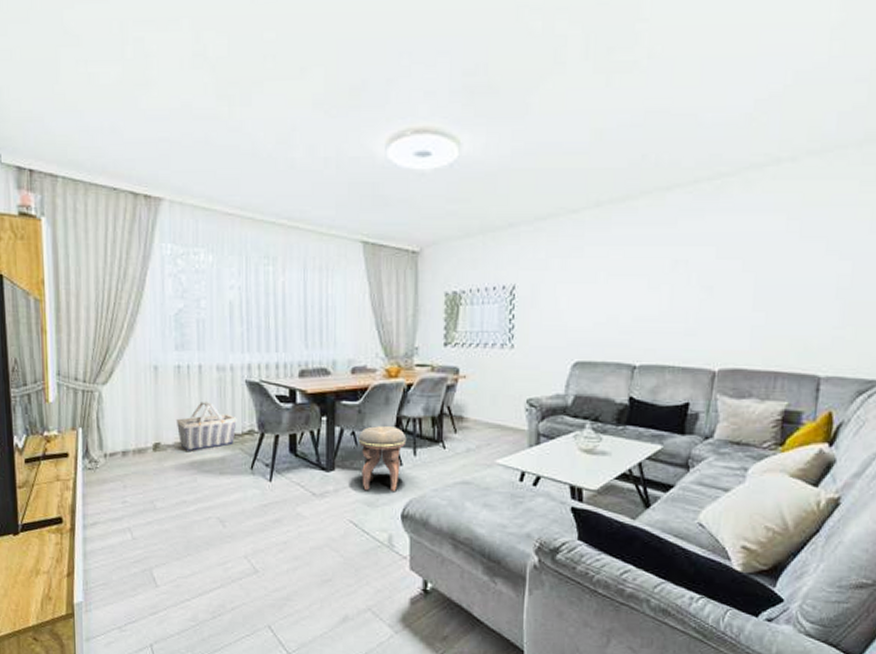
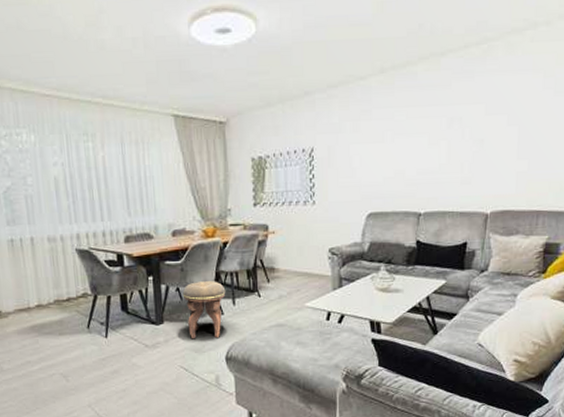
basket: present [176,402,237,453] -> none [13,271,71,318]

